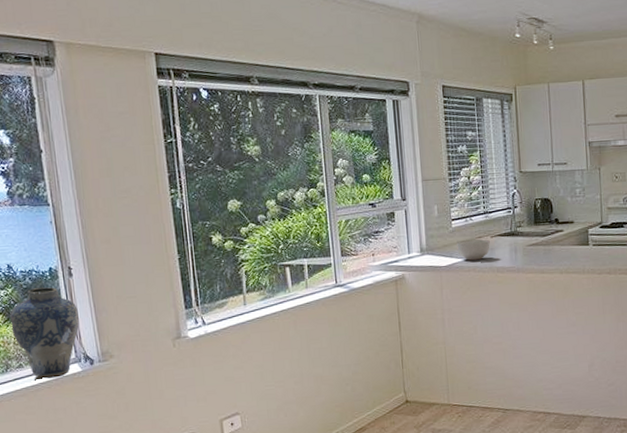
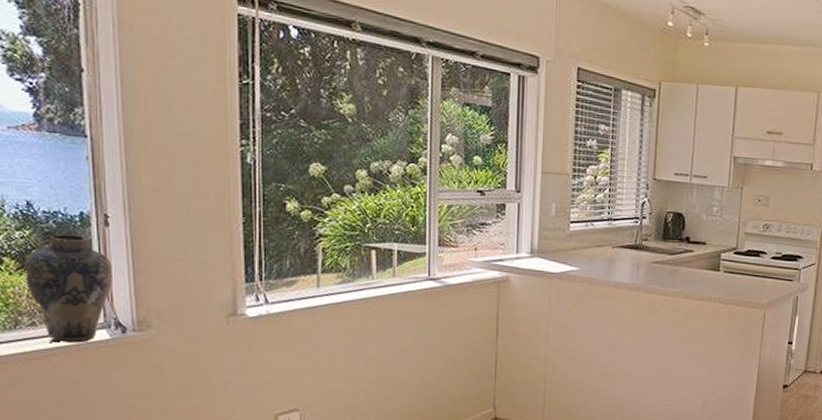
bowl: present [457,239,490,261] -> none [573,247,611,271]

